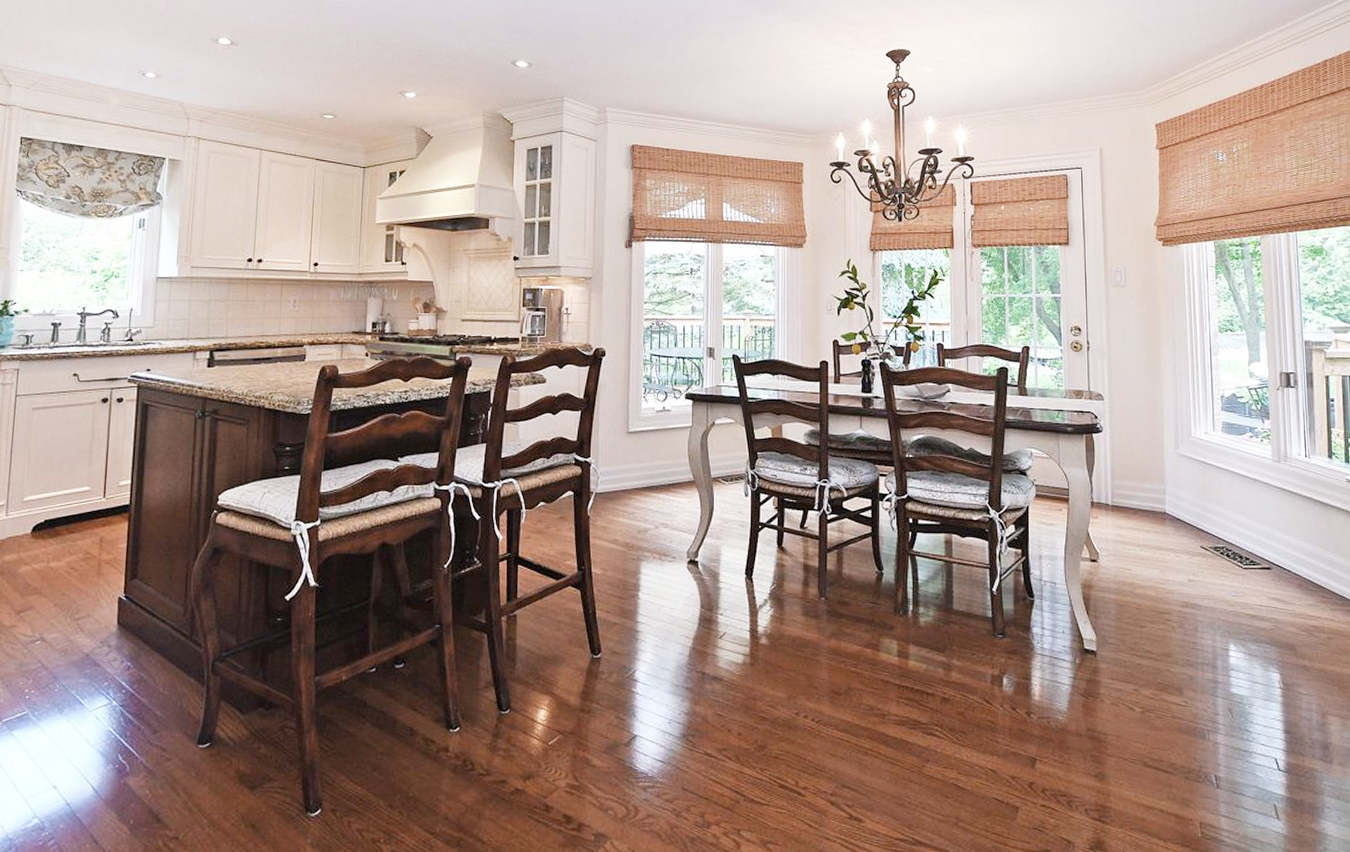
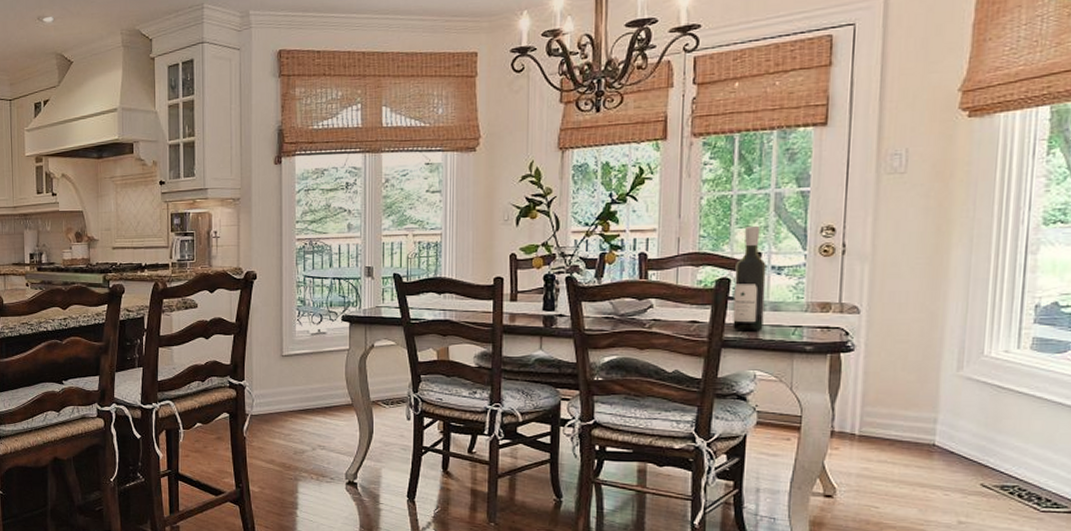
bottle: none [1011,324,1035,414] -> present [732,227,767,331]

